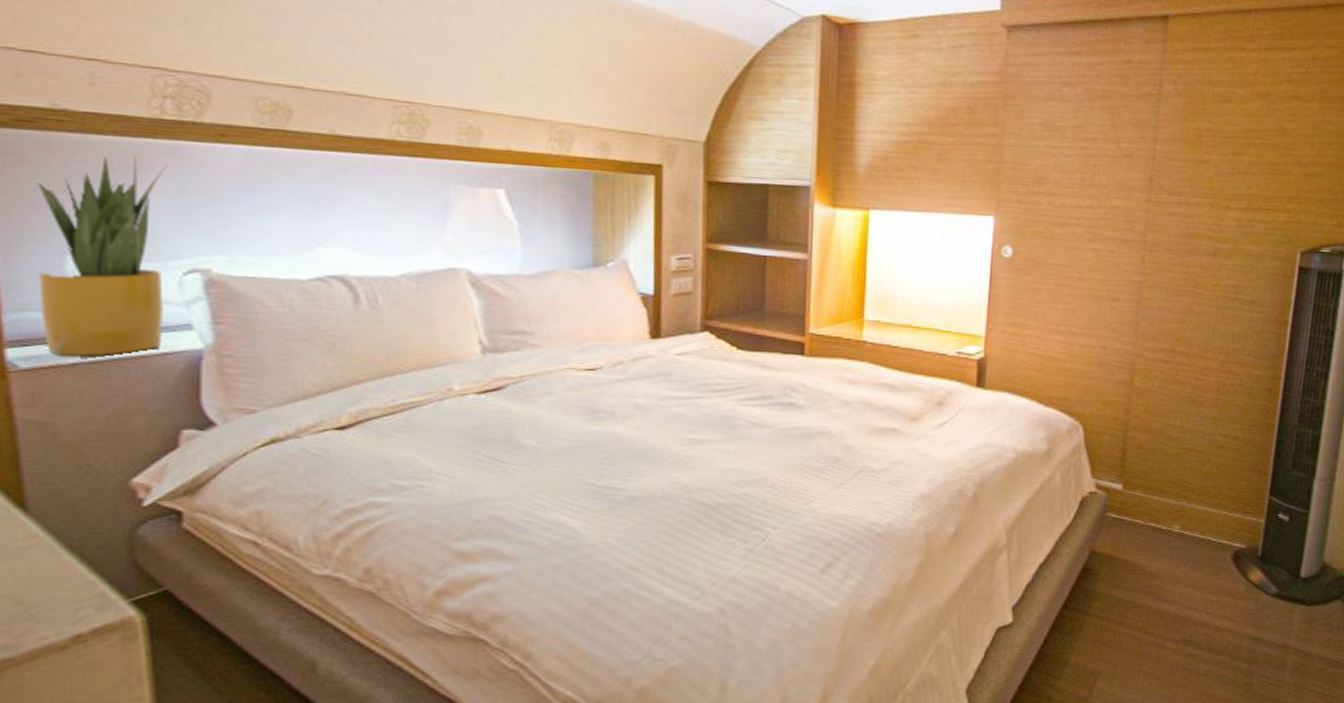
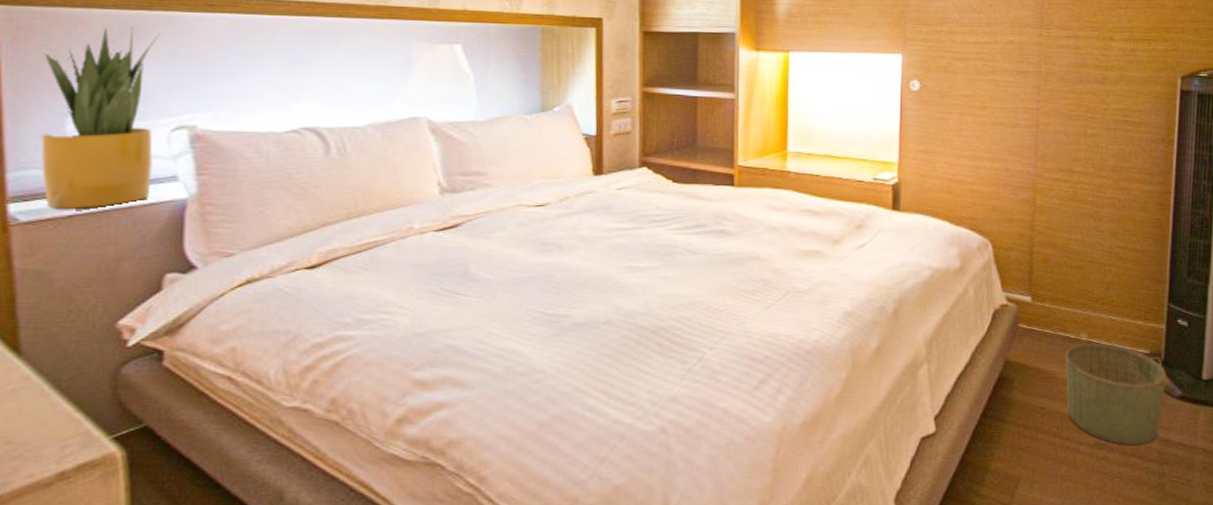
basket: none [1153,535,1263,644] -> present [1065,343,1167,446]

